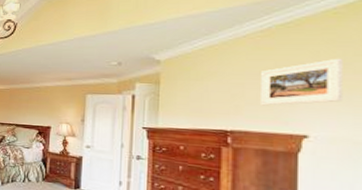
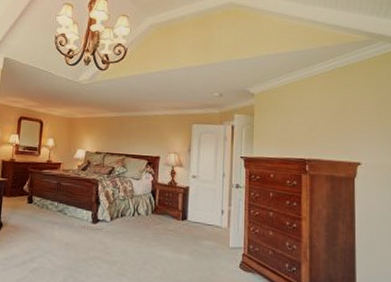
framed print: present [261,58,343,106] -> none [329,98,382,137]

